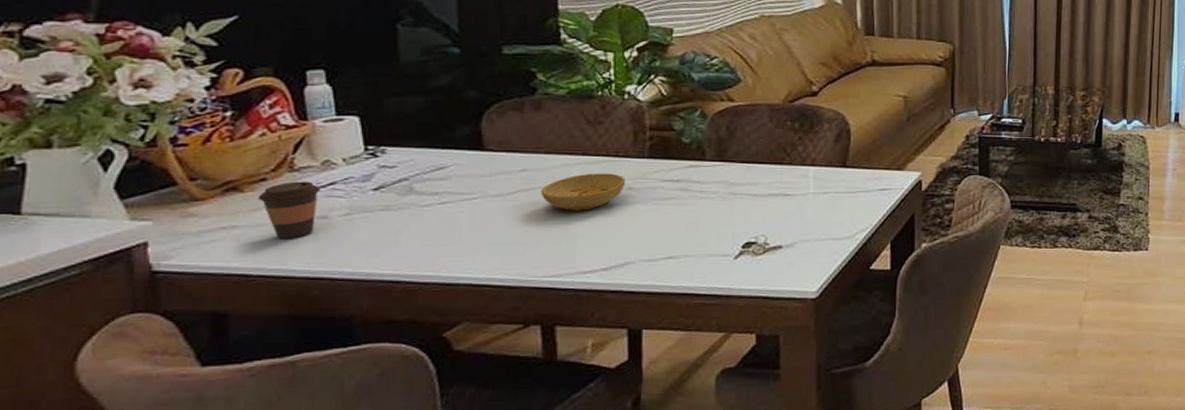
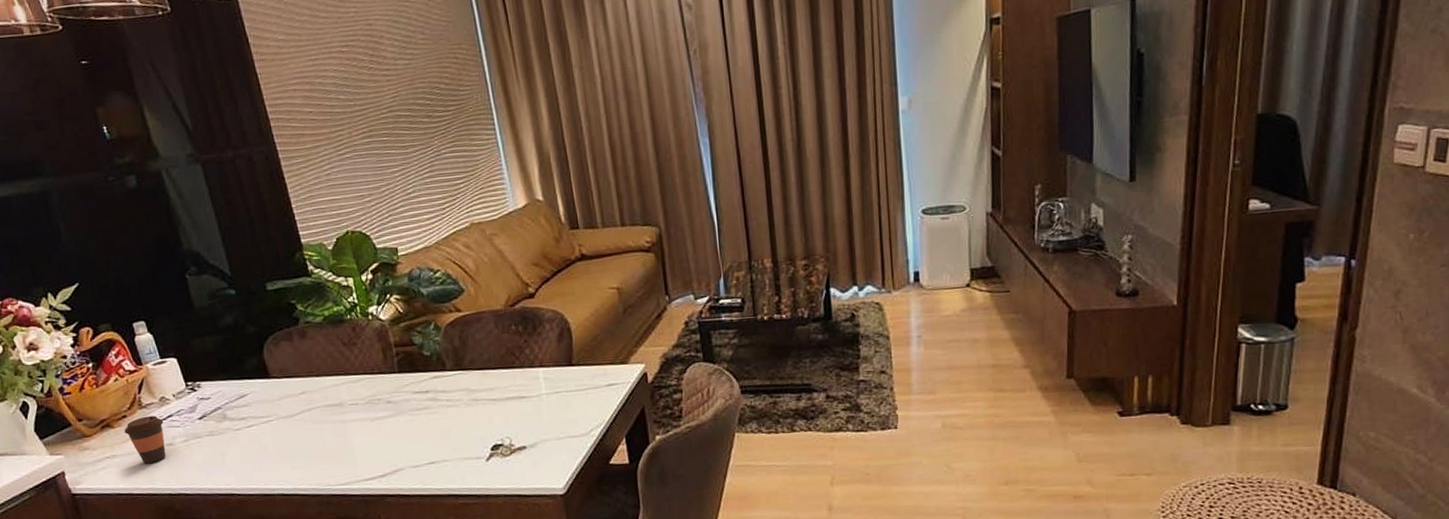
bowl: present [540,173,626,211] -> none [319,389,385,426]

